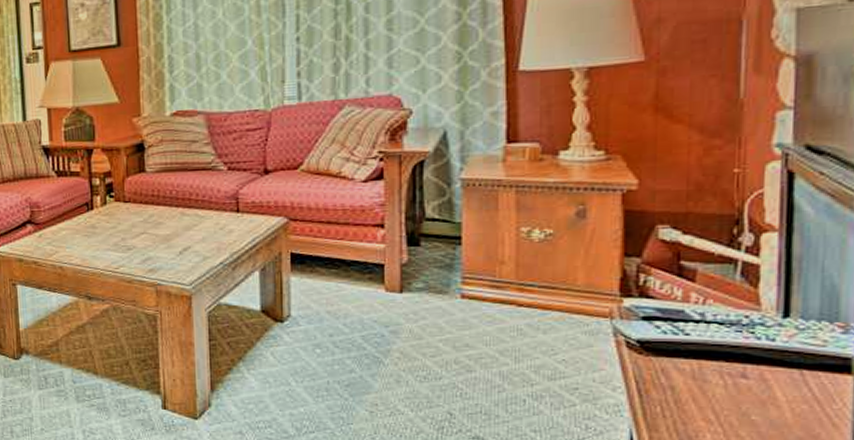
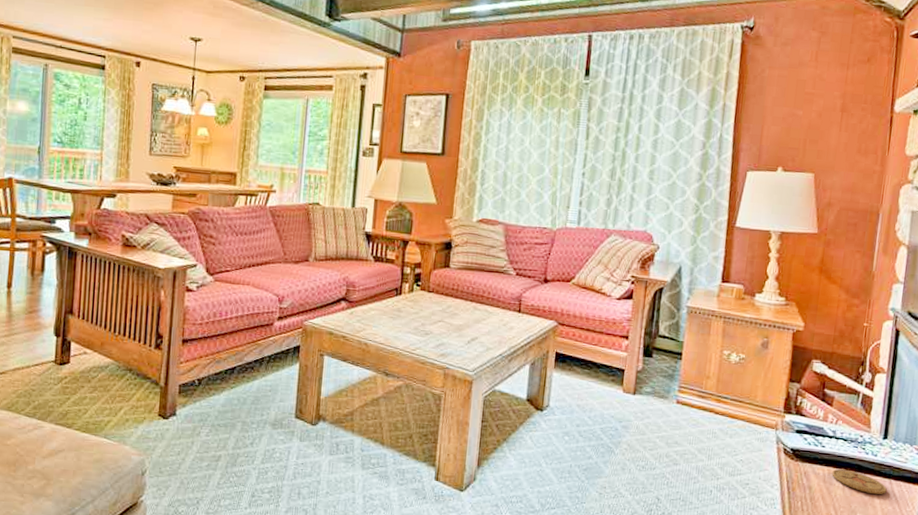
coaster: none [705,361,797,391] -> present [832,468,887,495]

